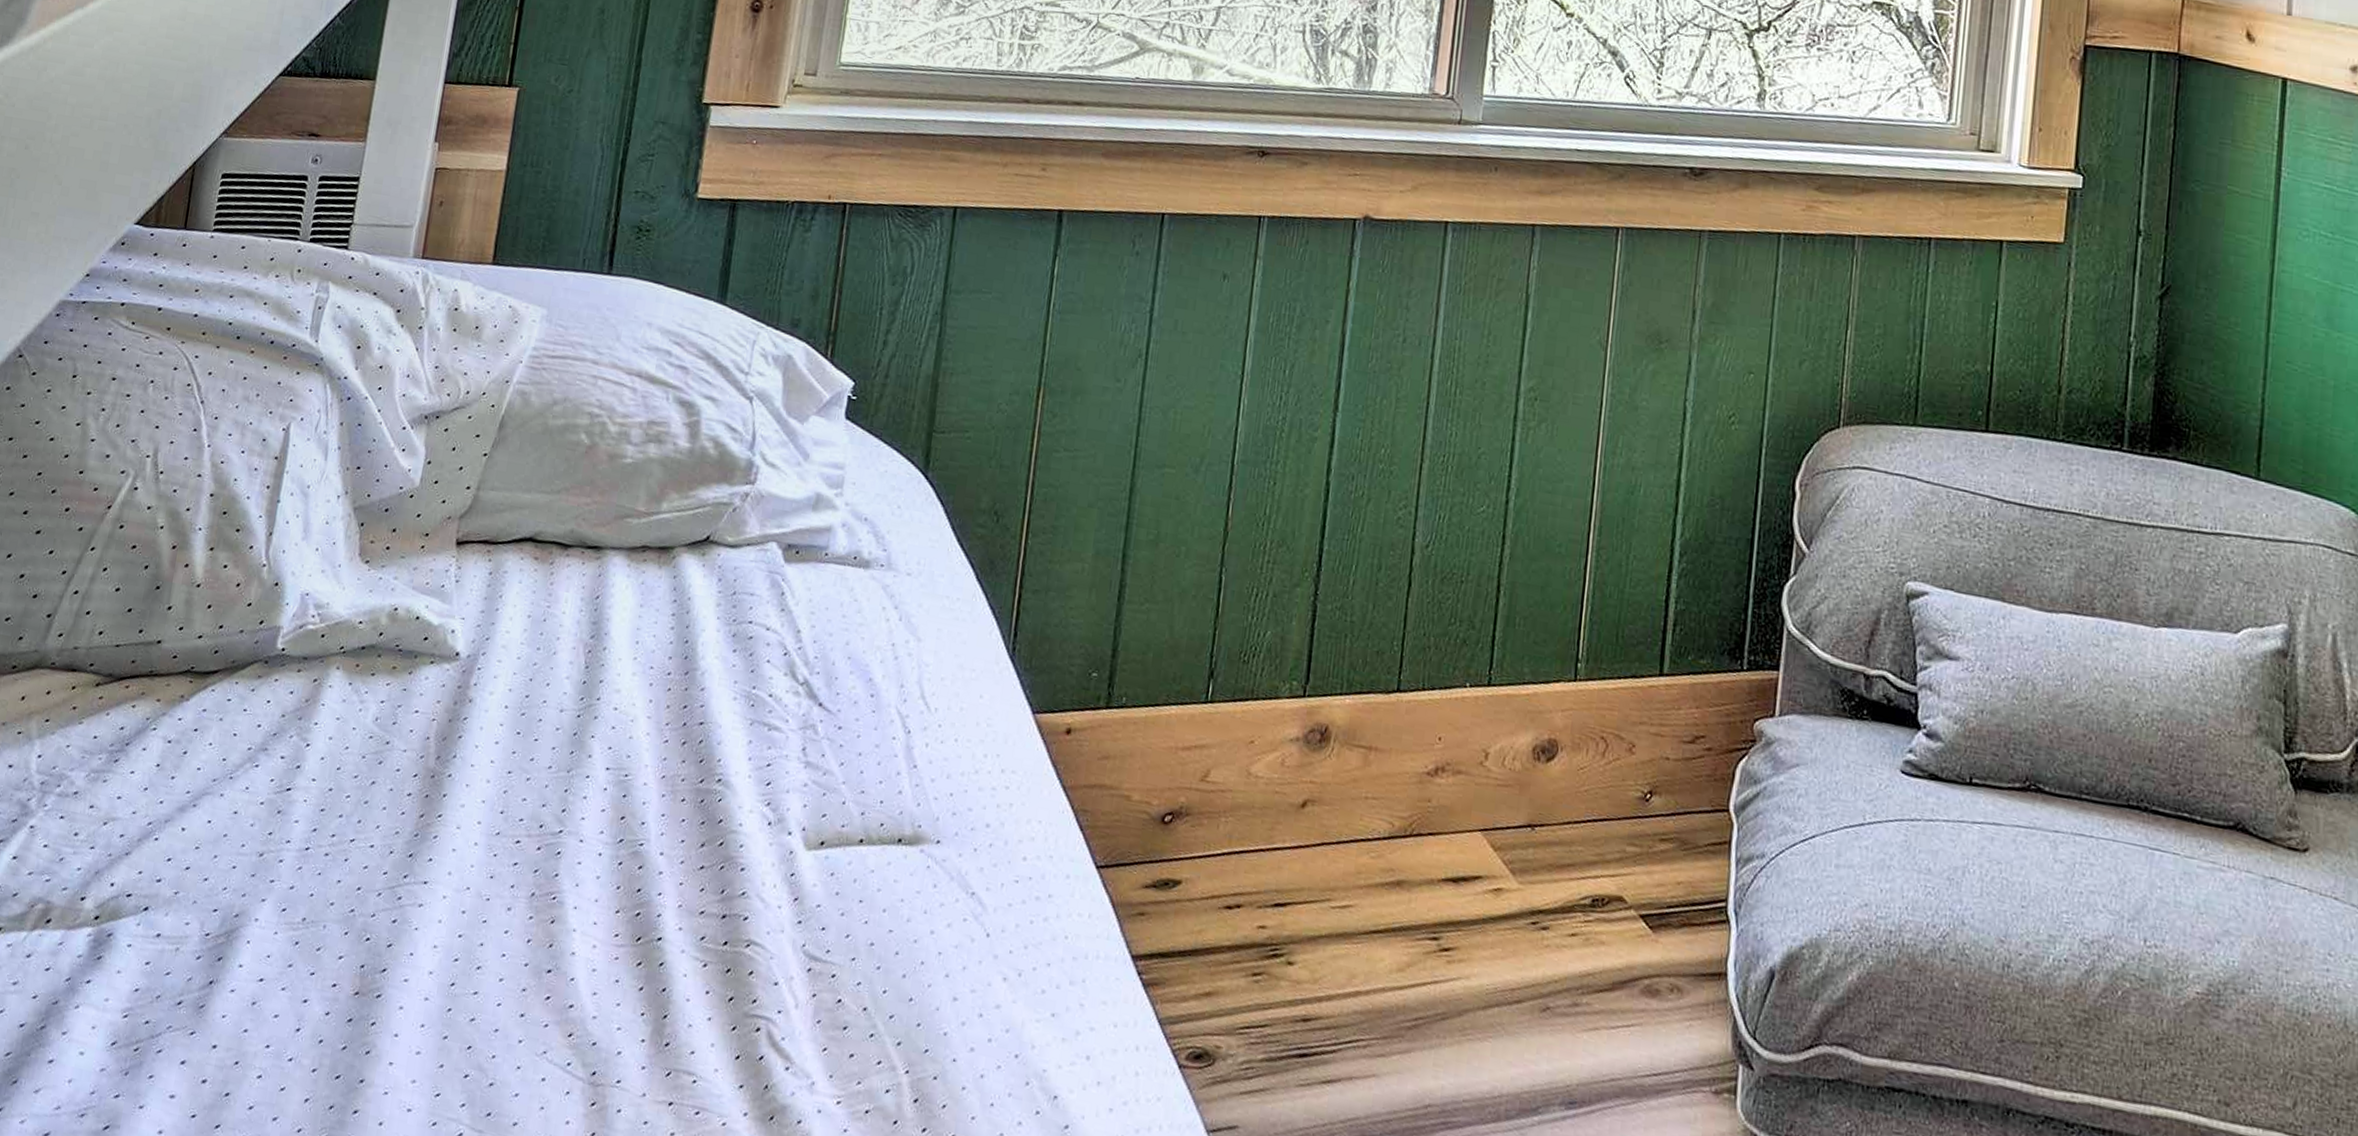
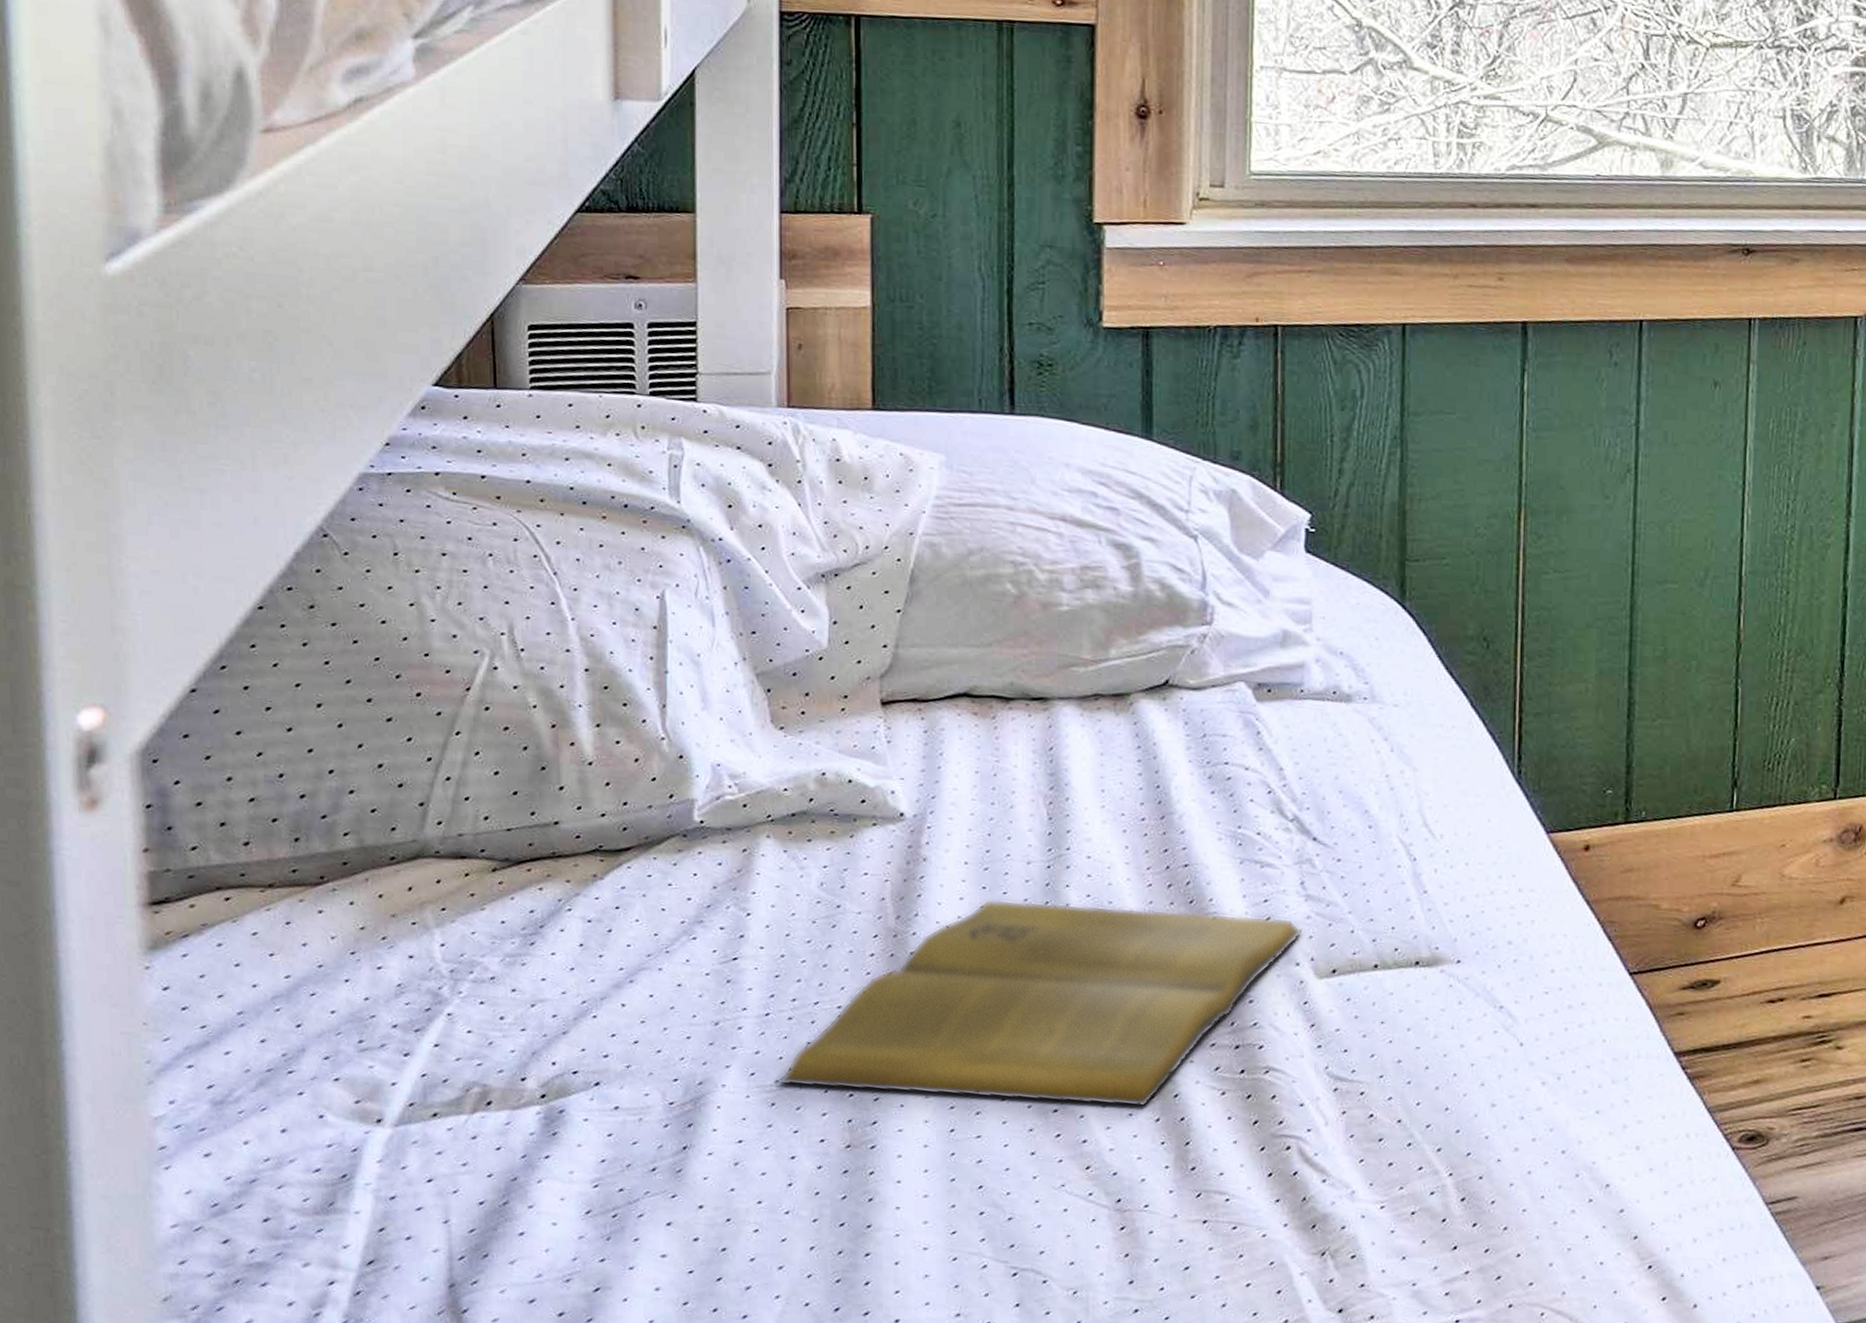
book: none [305,744,800,975] -> present [778,899,1304,1108]

